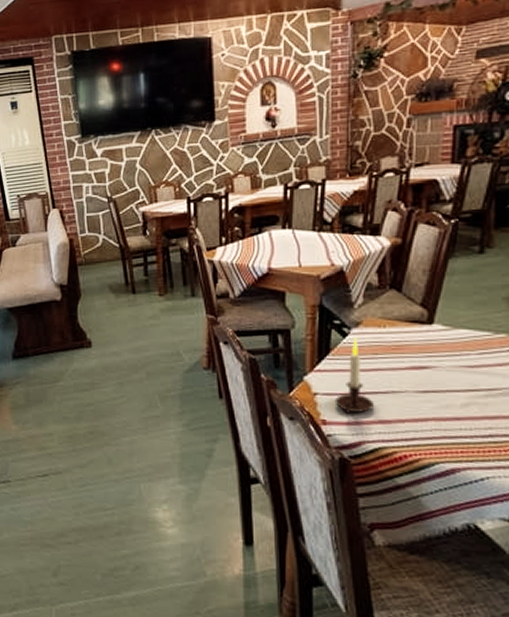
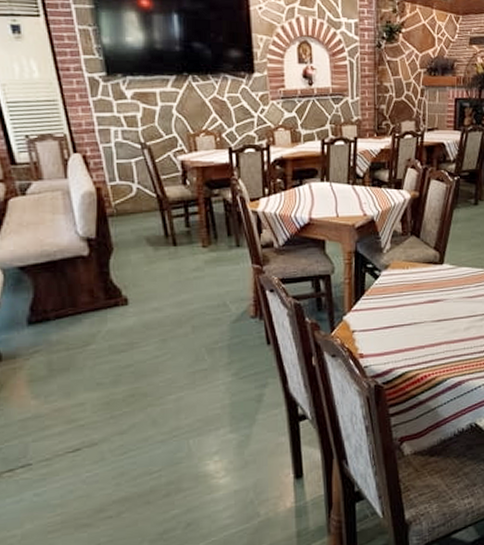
candle: present [334,338,375,413] -> none [369,279,402,346]

